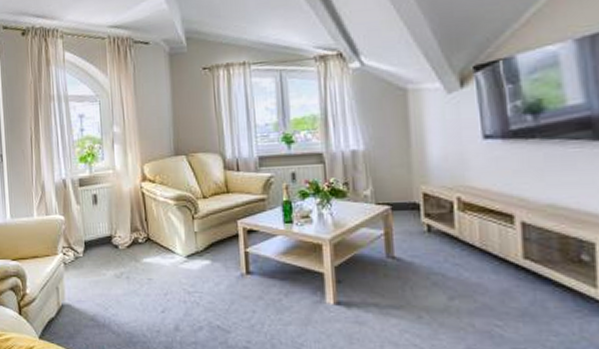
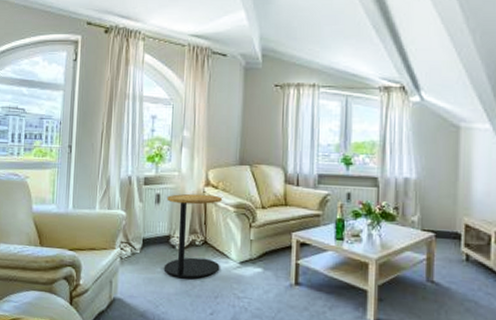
side table: none [104,189,166,277] -> present [163,193,222,278]

